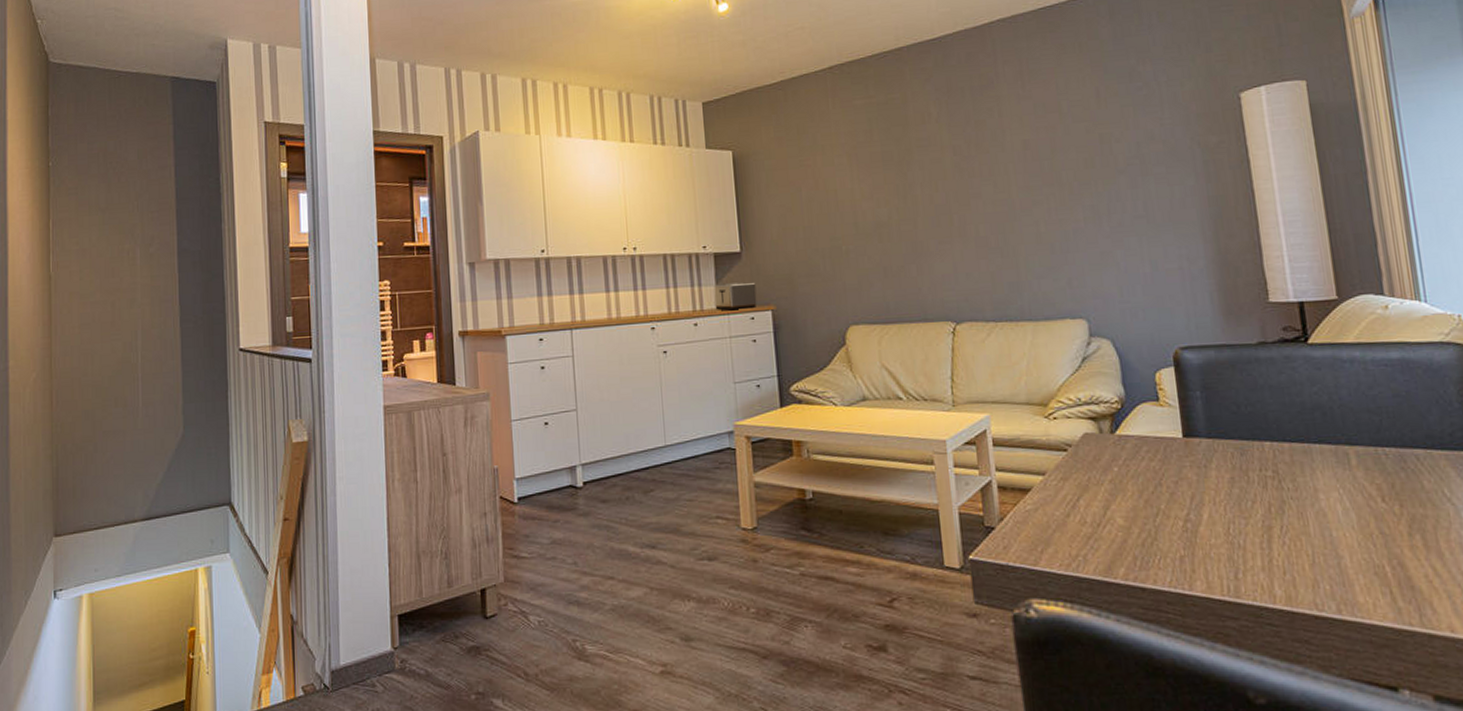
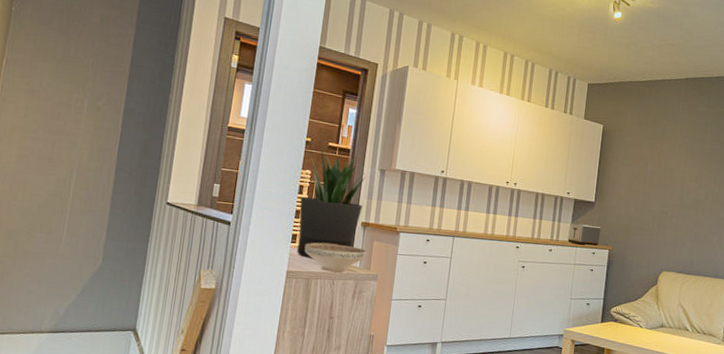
planter: none [384,250,456,386] -> present [297,147,366,258]
decorative bowl: none [399,363,471,399] -> present [304,243,367,273]

